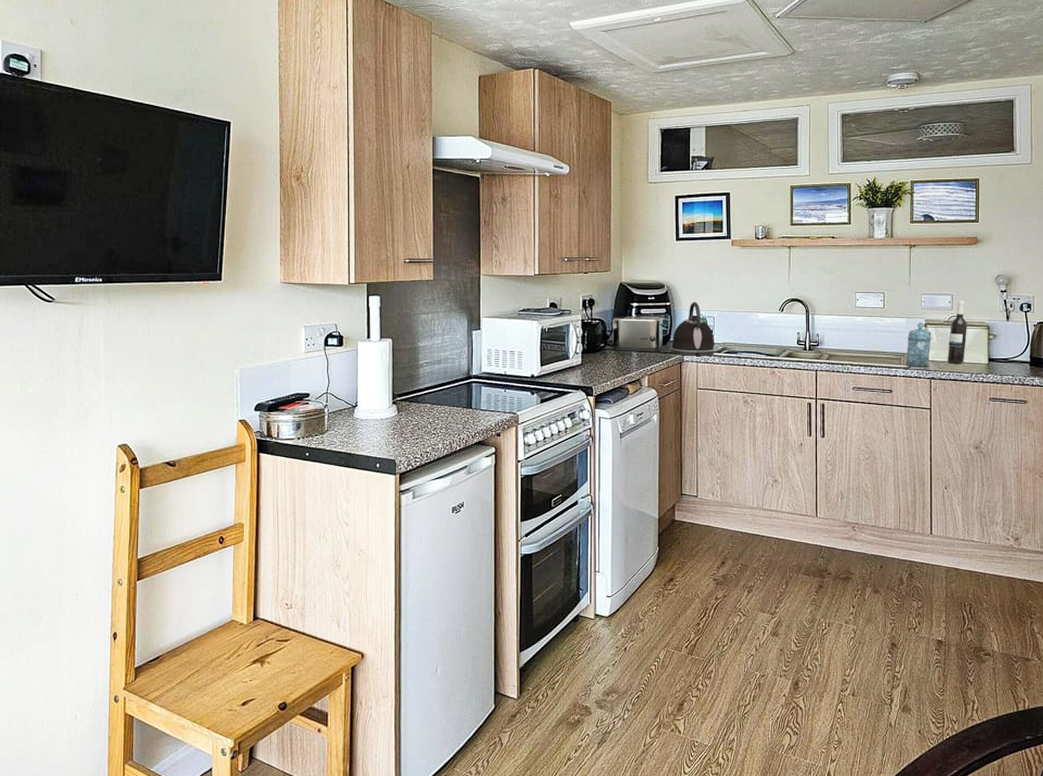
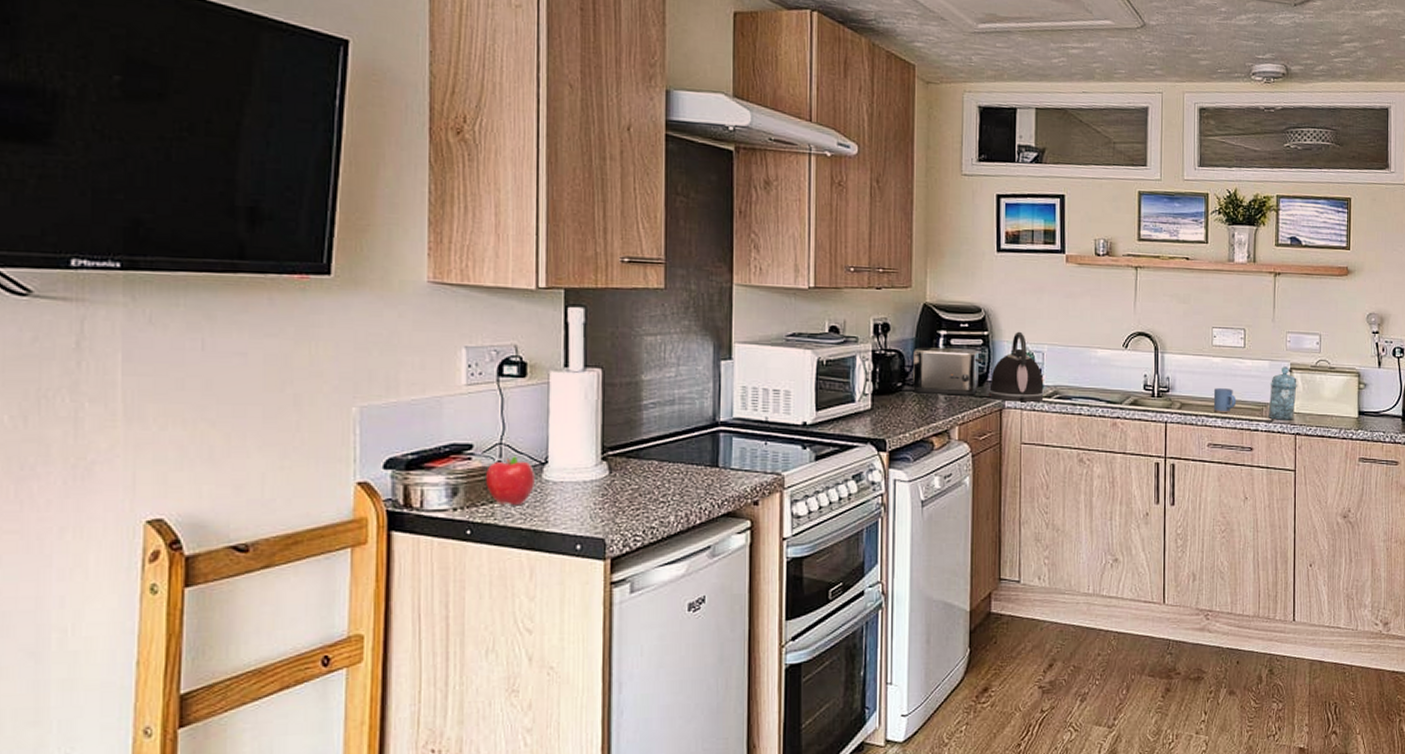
fruit: none [318,401,349,436] -> present [486,456,535,506]
mug: none [857,342,877,361] -> present [1213,388,1237,412]
wine bottle: present [948,301,968,364] -> none [1314,342,1337,417]

